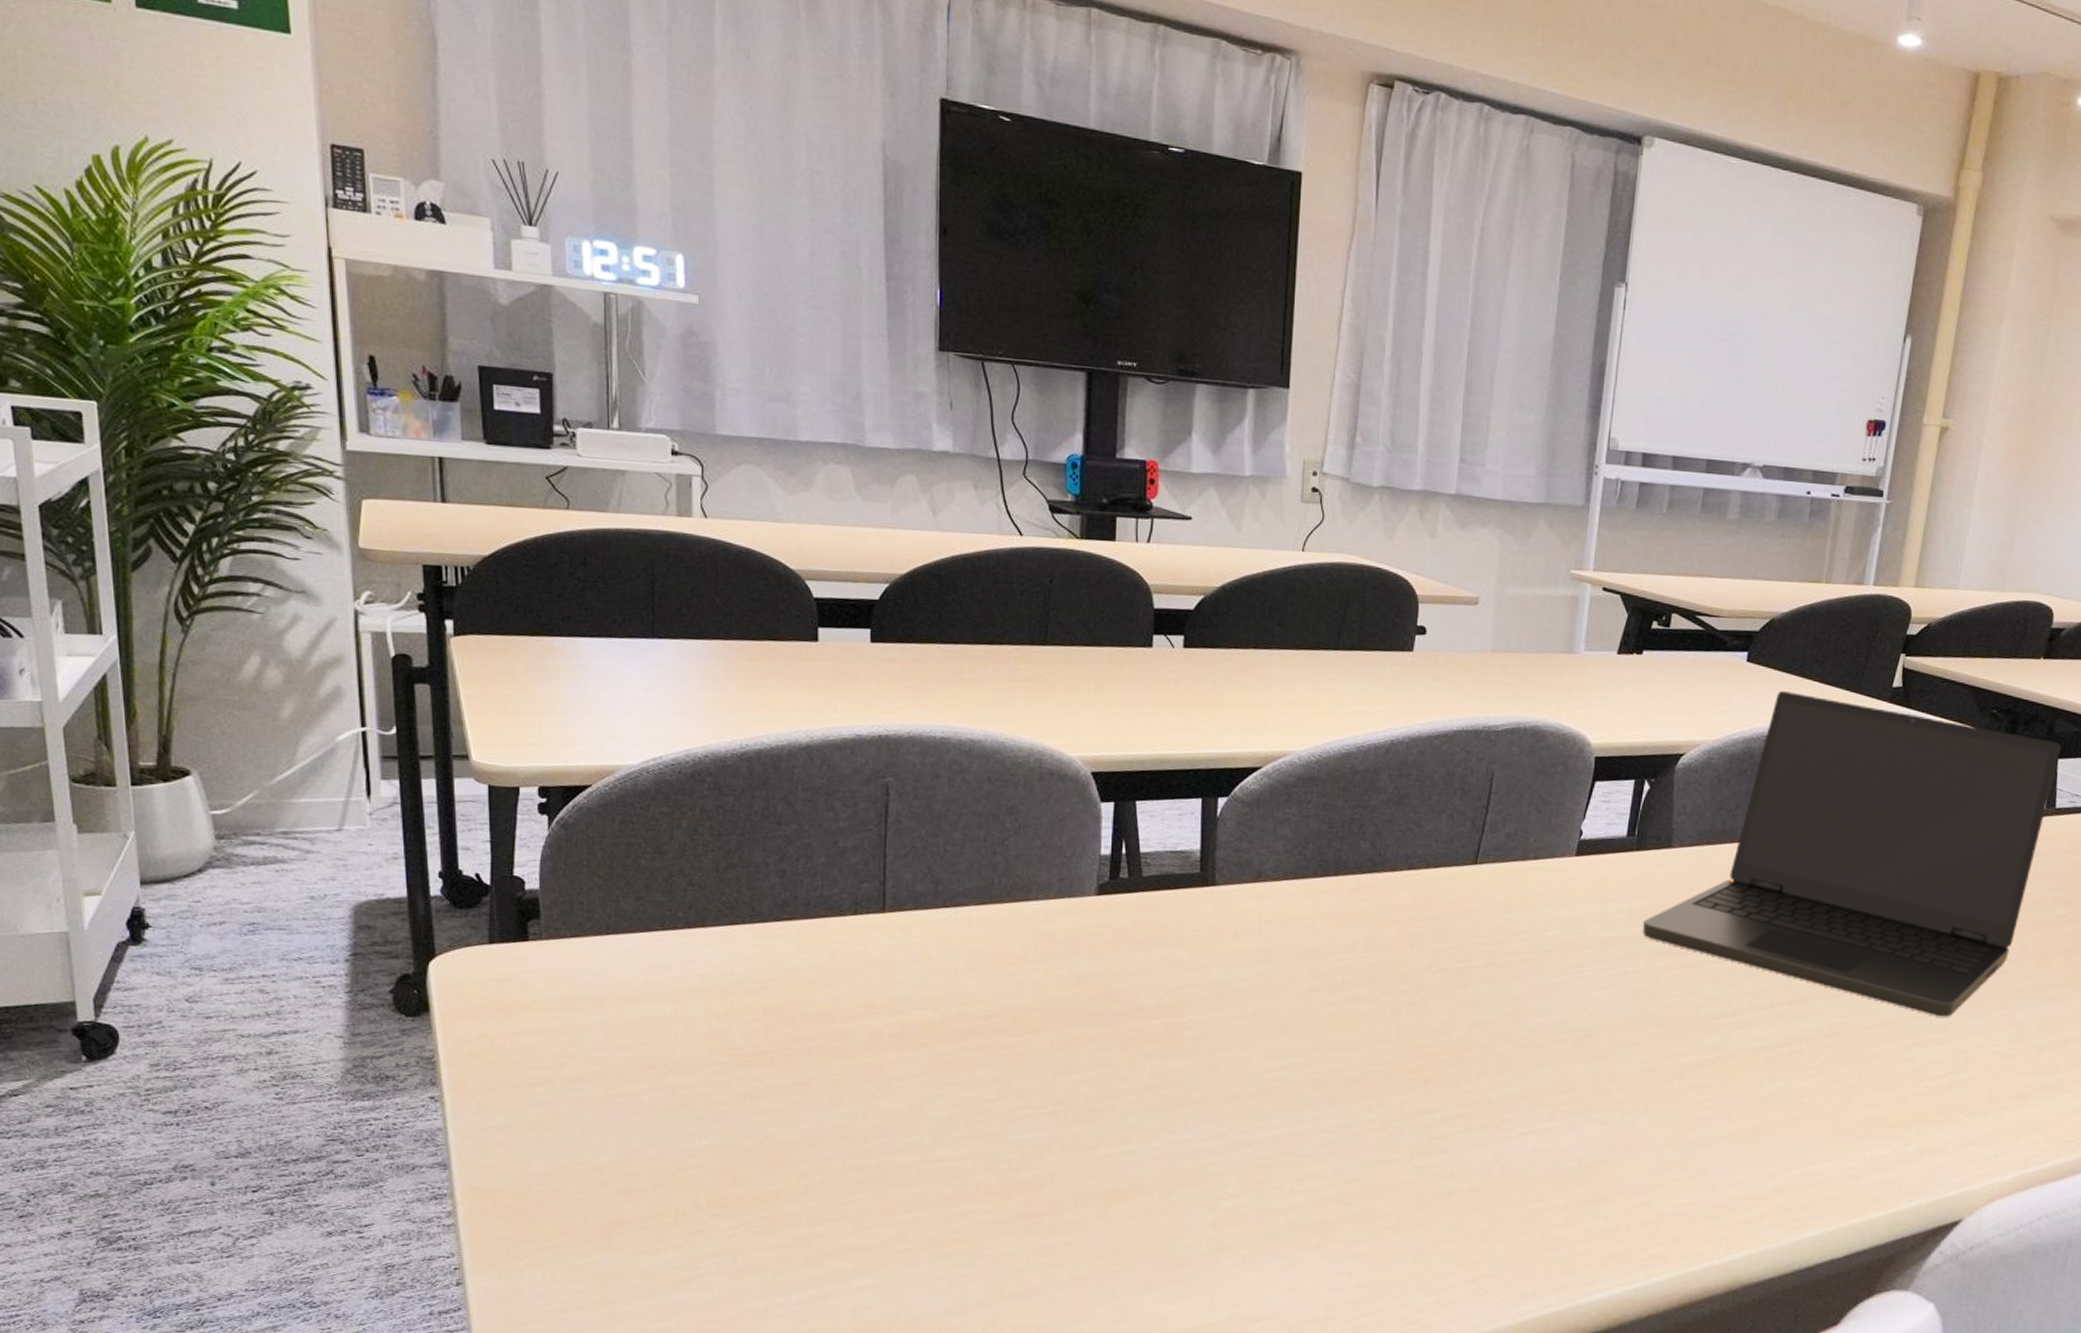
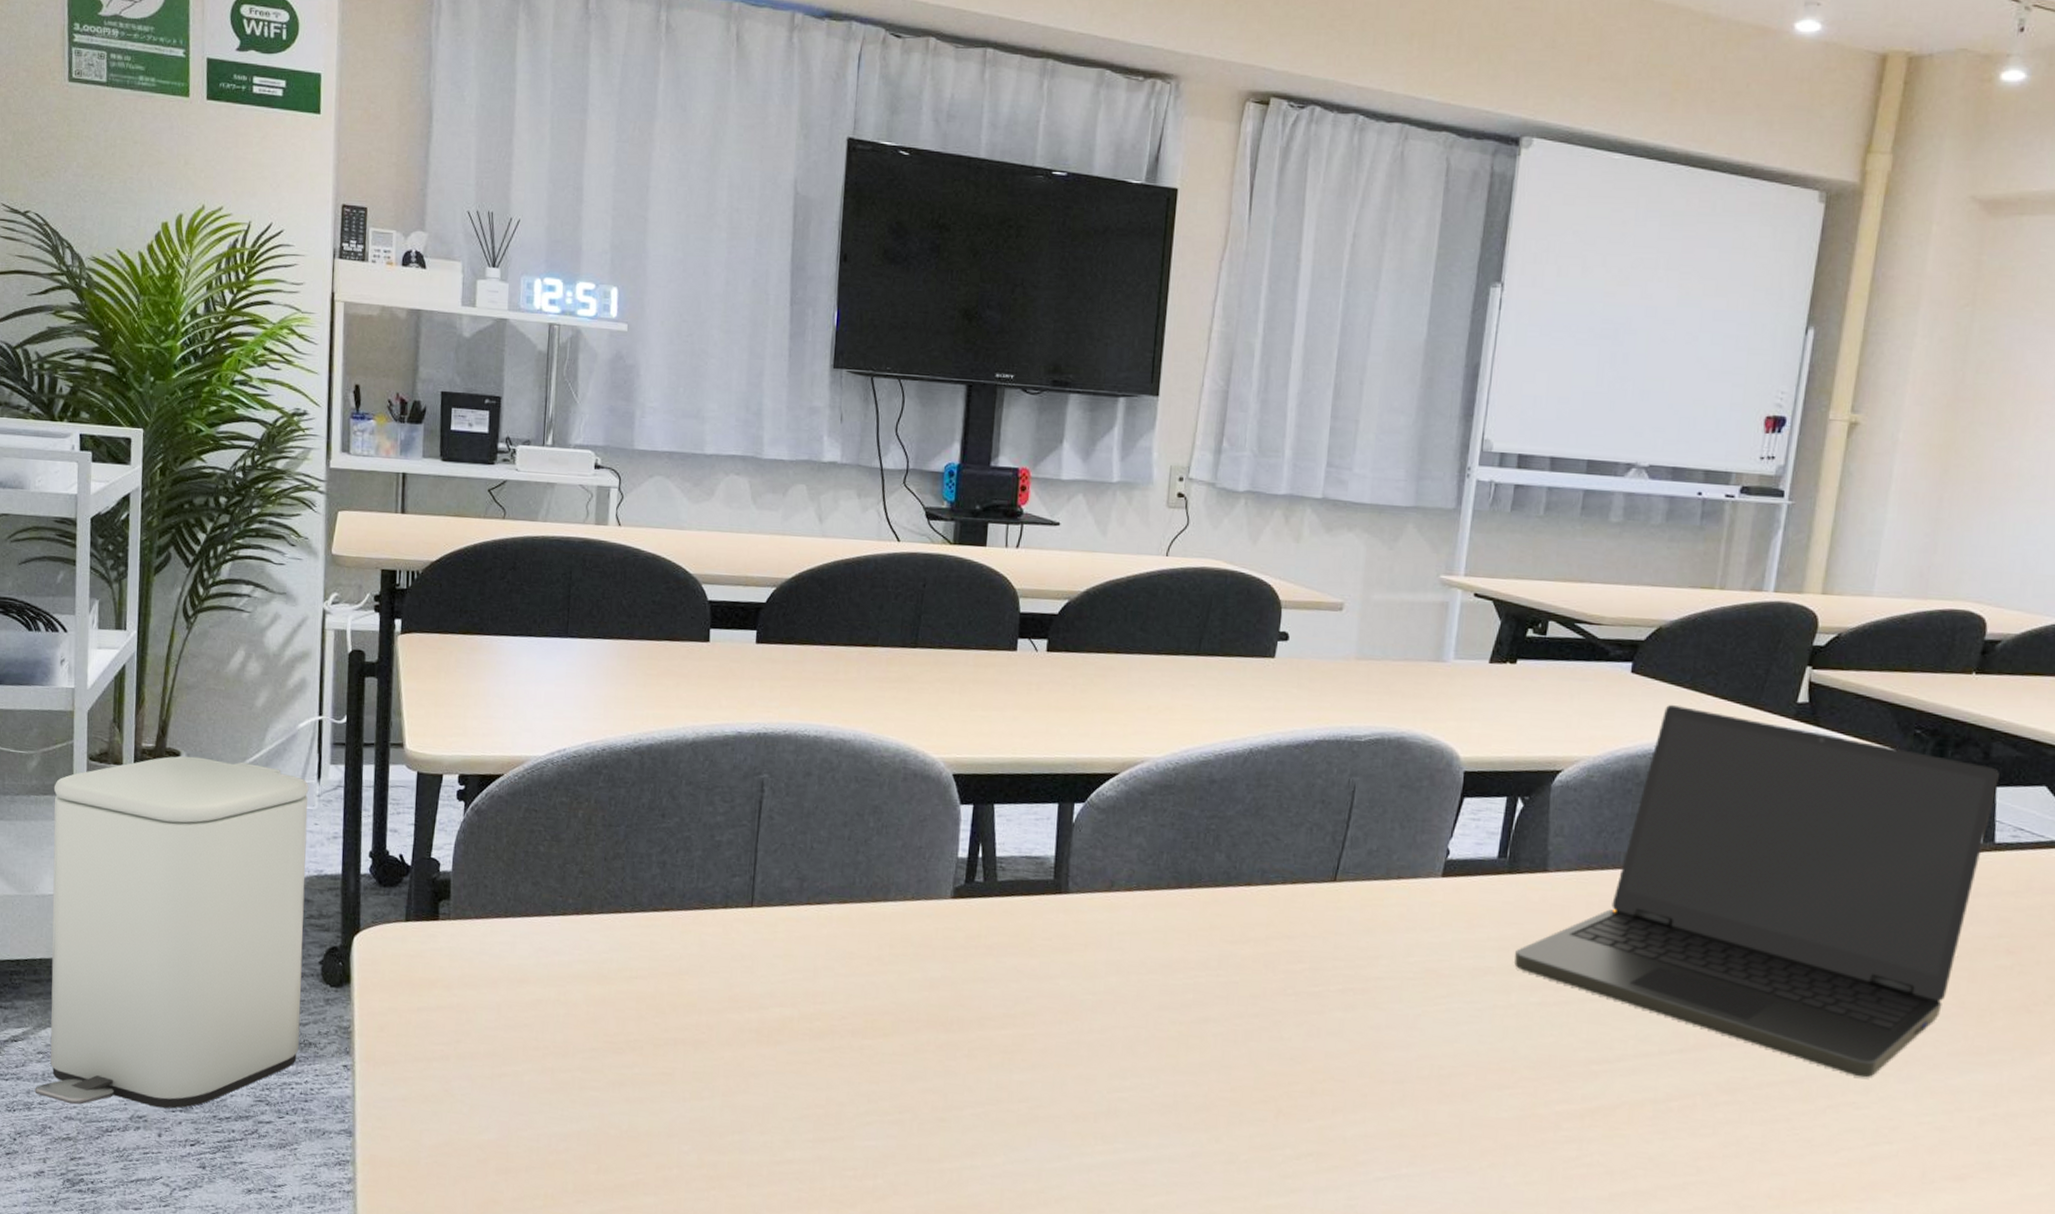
pedal bin: none [28,775,374,1159] -> present [34,756,309,1109]

